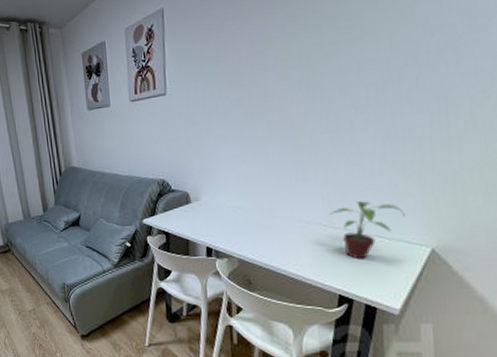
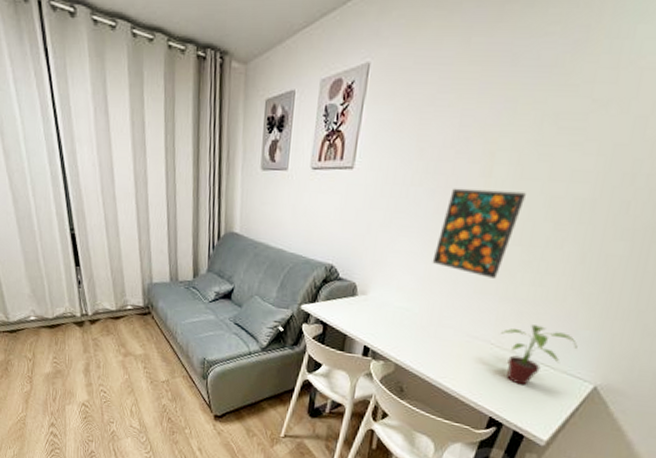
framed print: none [252,87,322,167] -> present [432,188,526,279]

